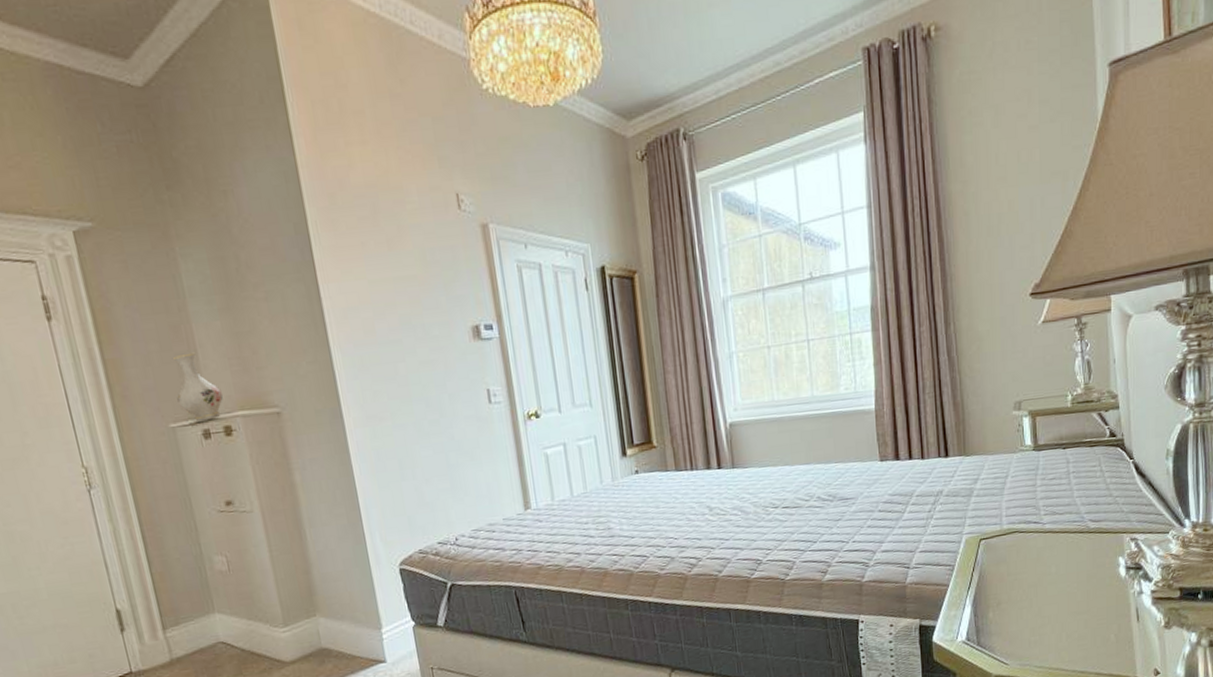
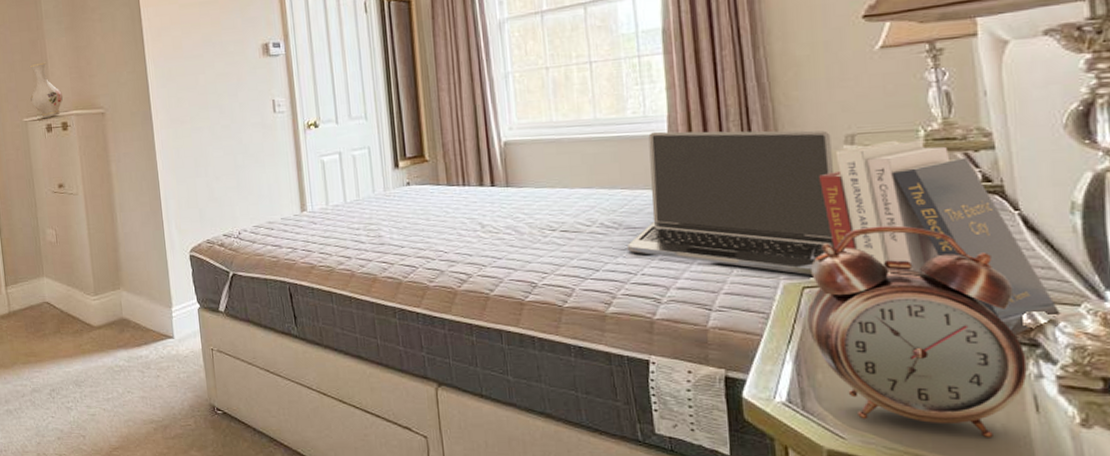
laptop: none [840,399,1006,529] -> present [626,130,836,275]
alarm clock: none [983,479,1133,648] -> present [807,225,1027,438]
books: none [994,403,1156,562] -> present [819,140,1061,335]

